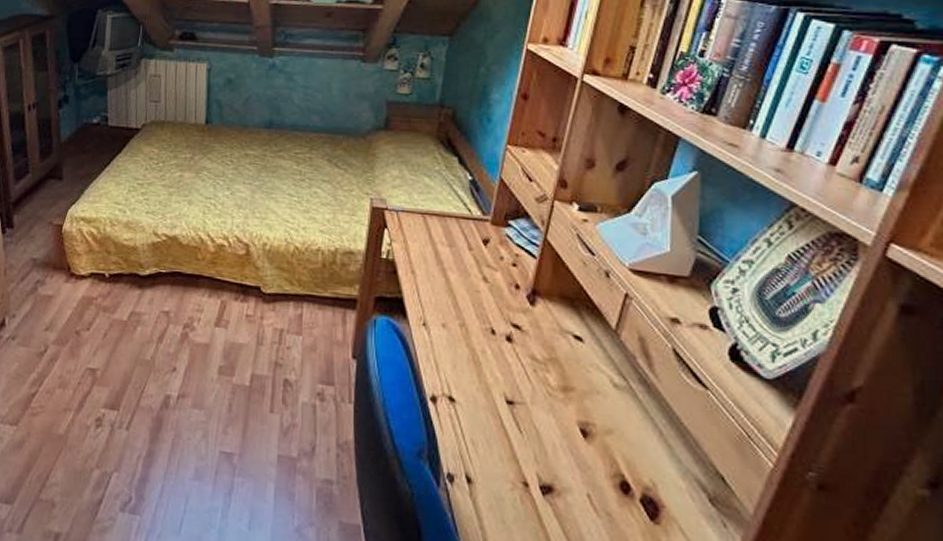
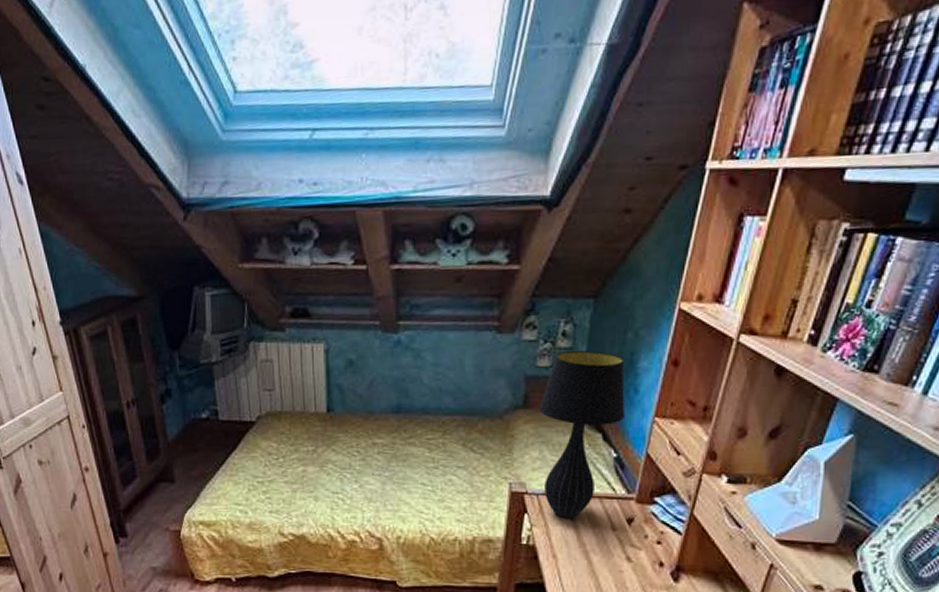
table lamp: none [399,81,480,237] -> present [539,351,626,519]

